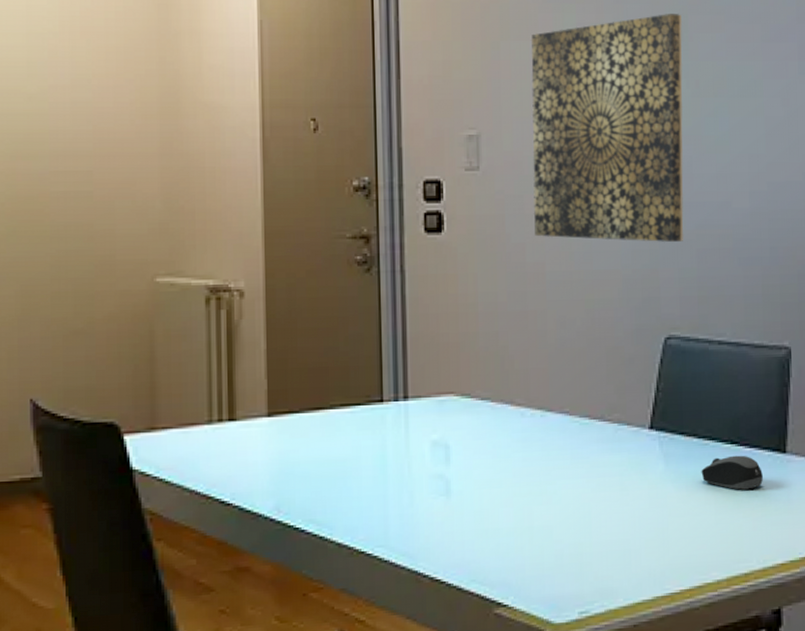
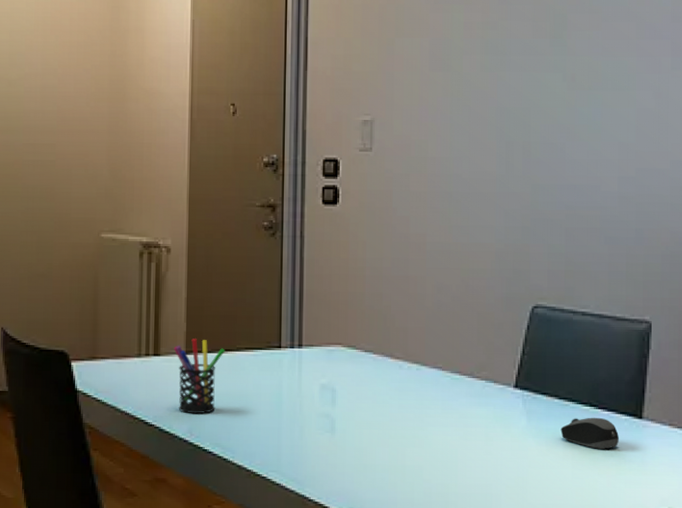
pen holder: none [253,397,317,487] -> present [174,339,226,413]
wall art: present [530,14,684,242] -> none [417,13,561,220]

